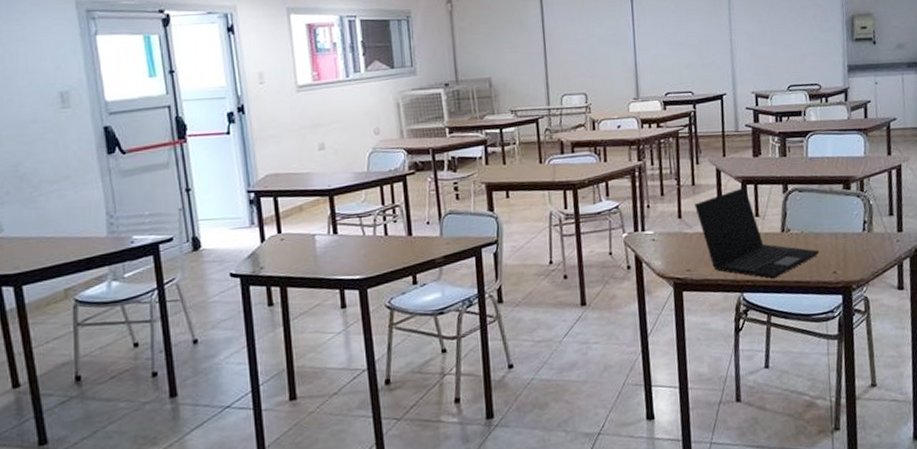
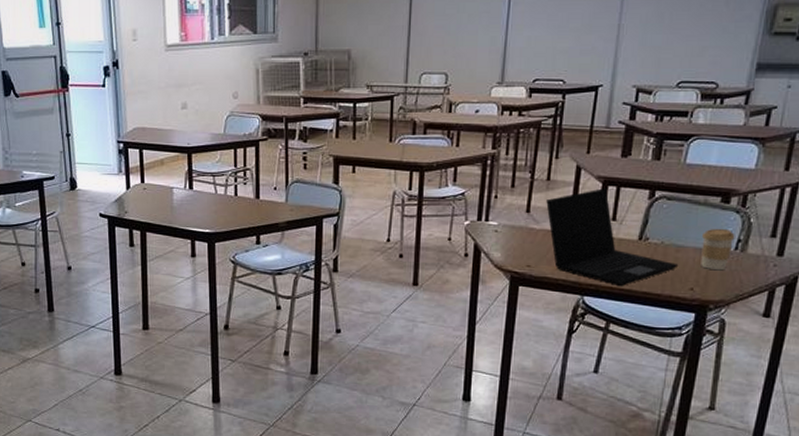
coffee cup: none [833,212,861,252] -> present [701,228,735,271]

